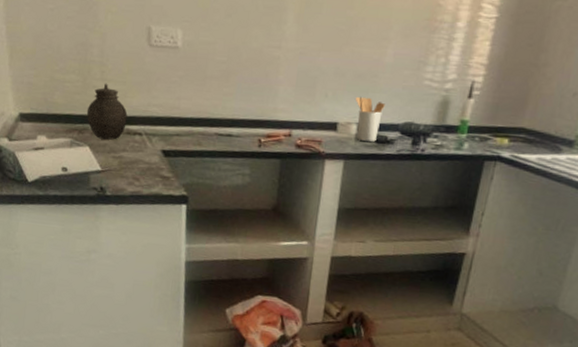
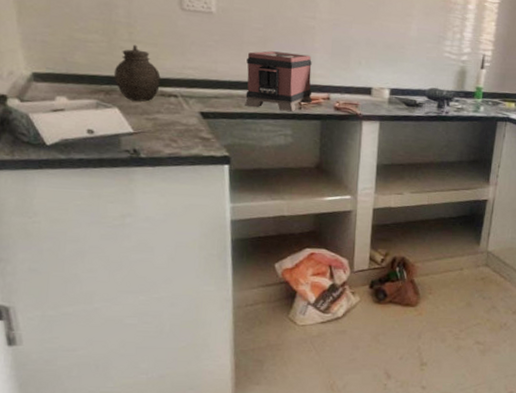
toaster: none [205,85,275,150] -> present [245,51,312,112]
utensil holder: present [356,96,385,142] -> none [387,65,412,105]

